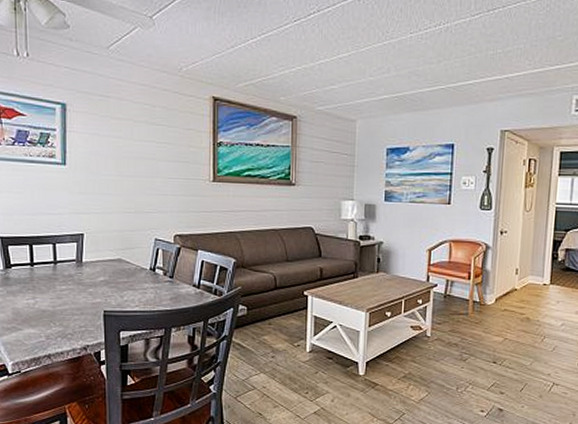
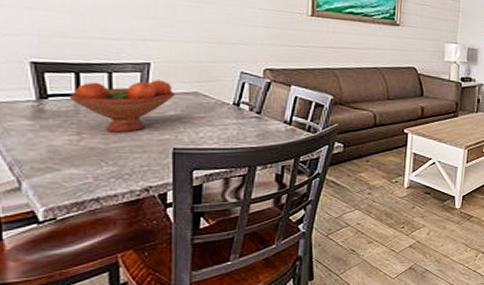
fruit bowl: none [25,249,104,297] -> present [69,80,176,133]

